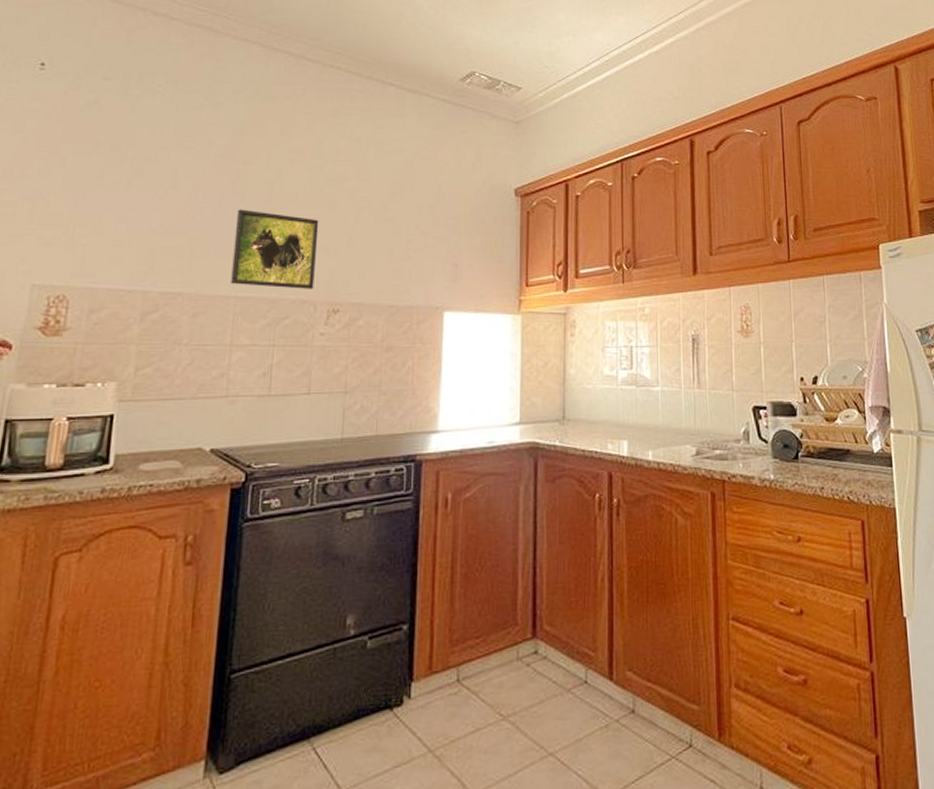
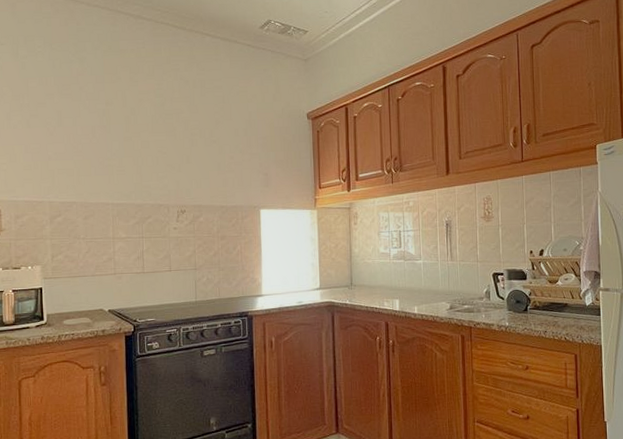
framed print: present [231,209,319,289] -> none [106,139,166,197]

